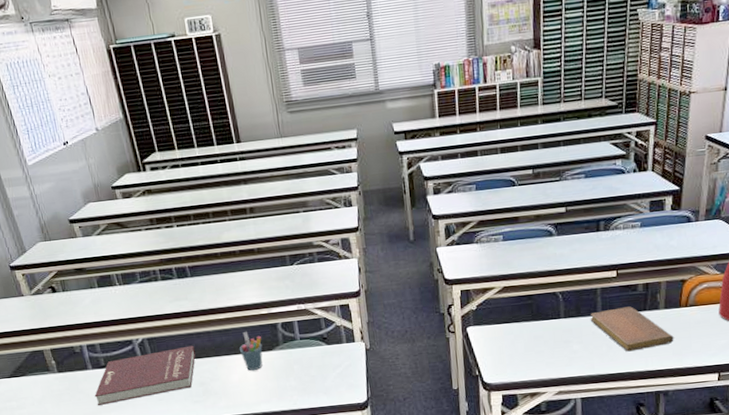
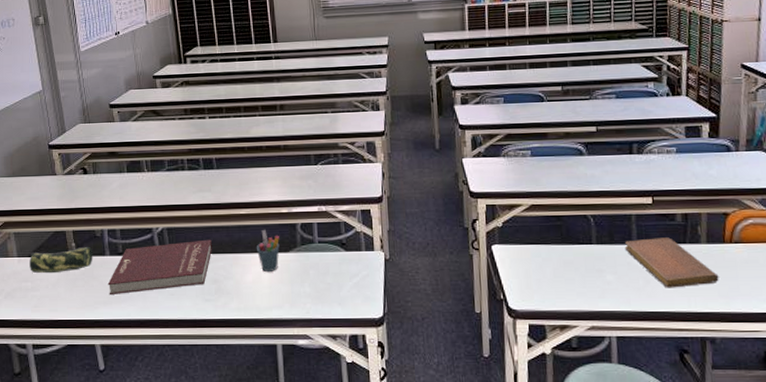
pencil case: none [10,362,76,393] -> present [30,246,93,273]

